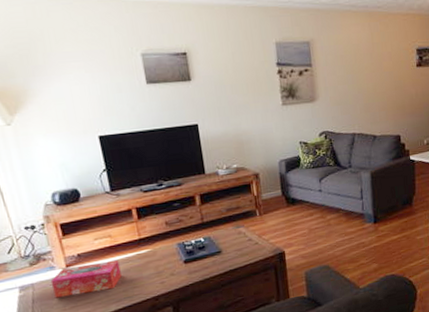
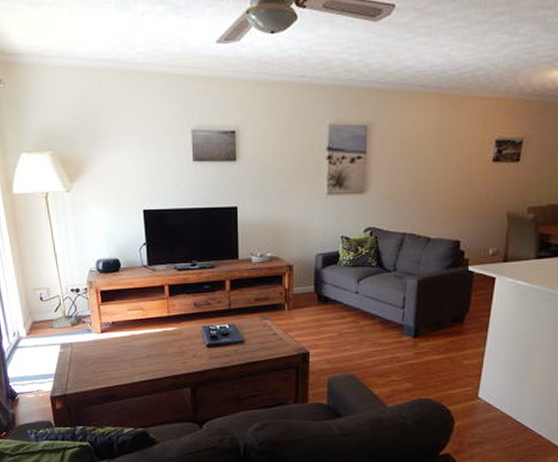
tissue box: present [50,259,122,299] -> none [86,332,148,361]

